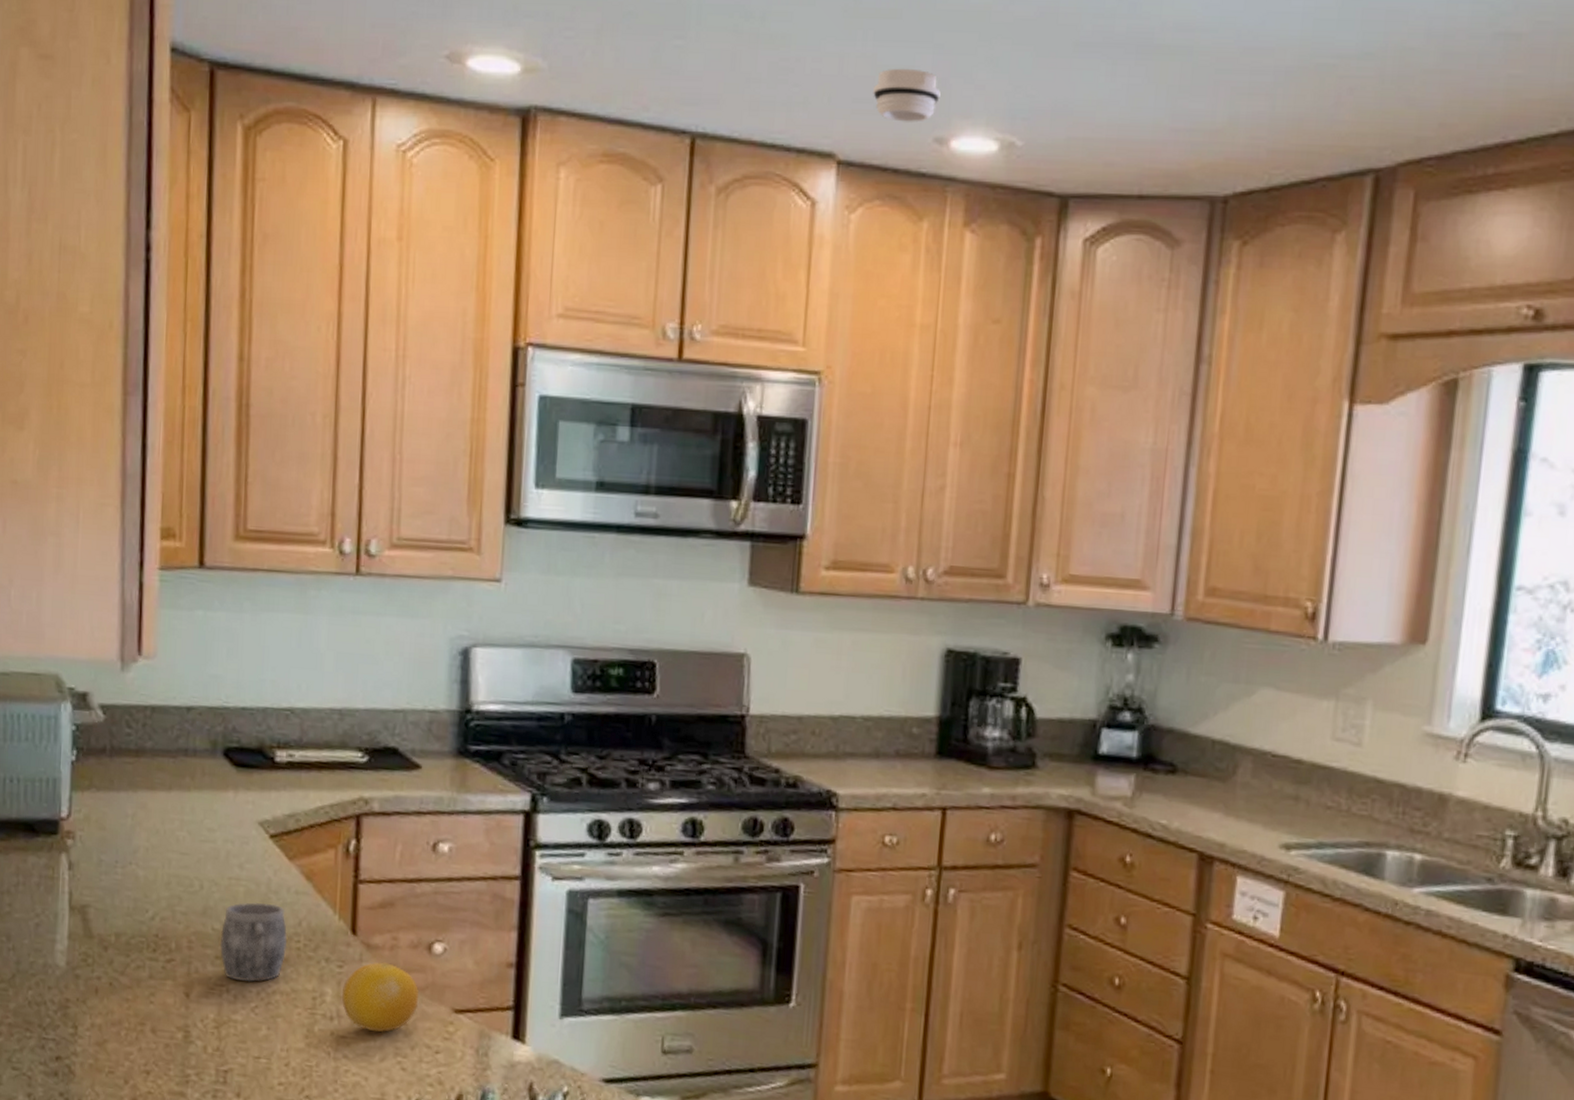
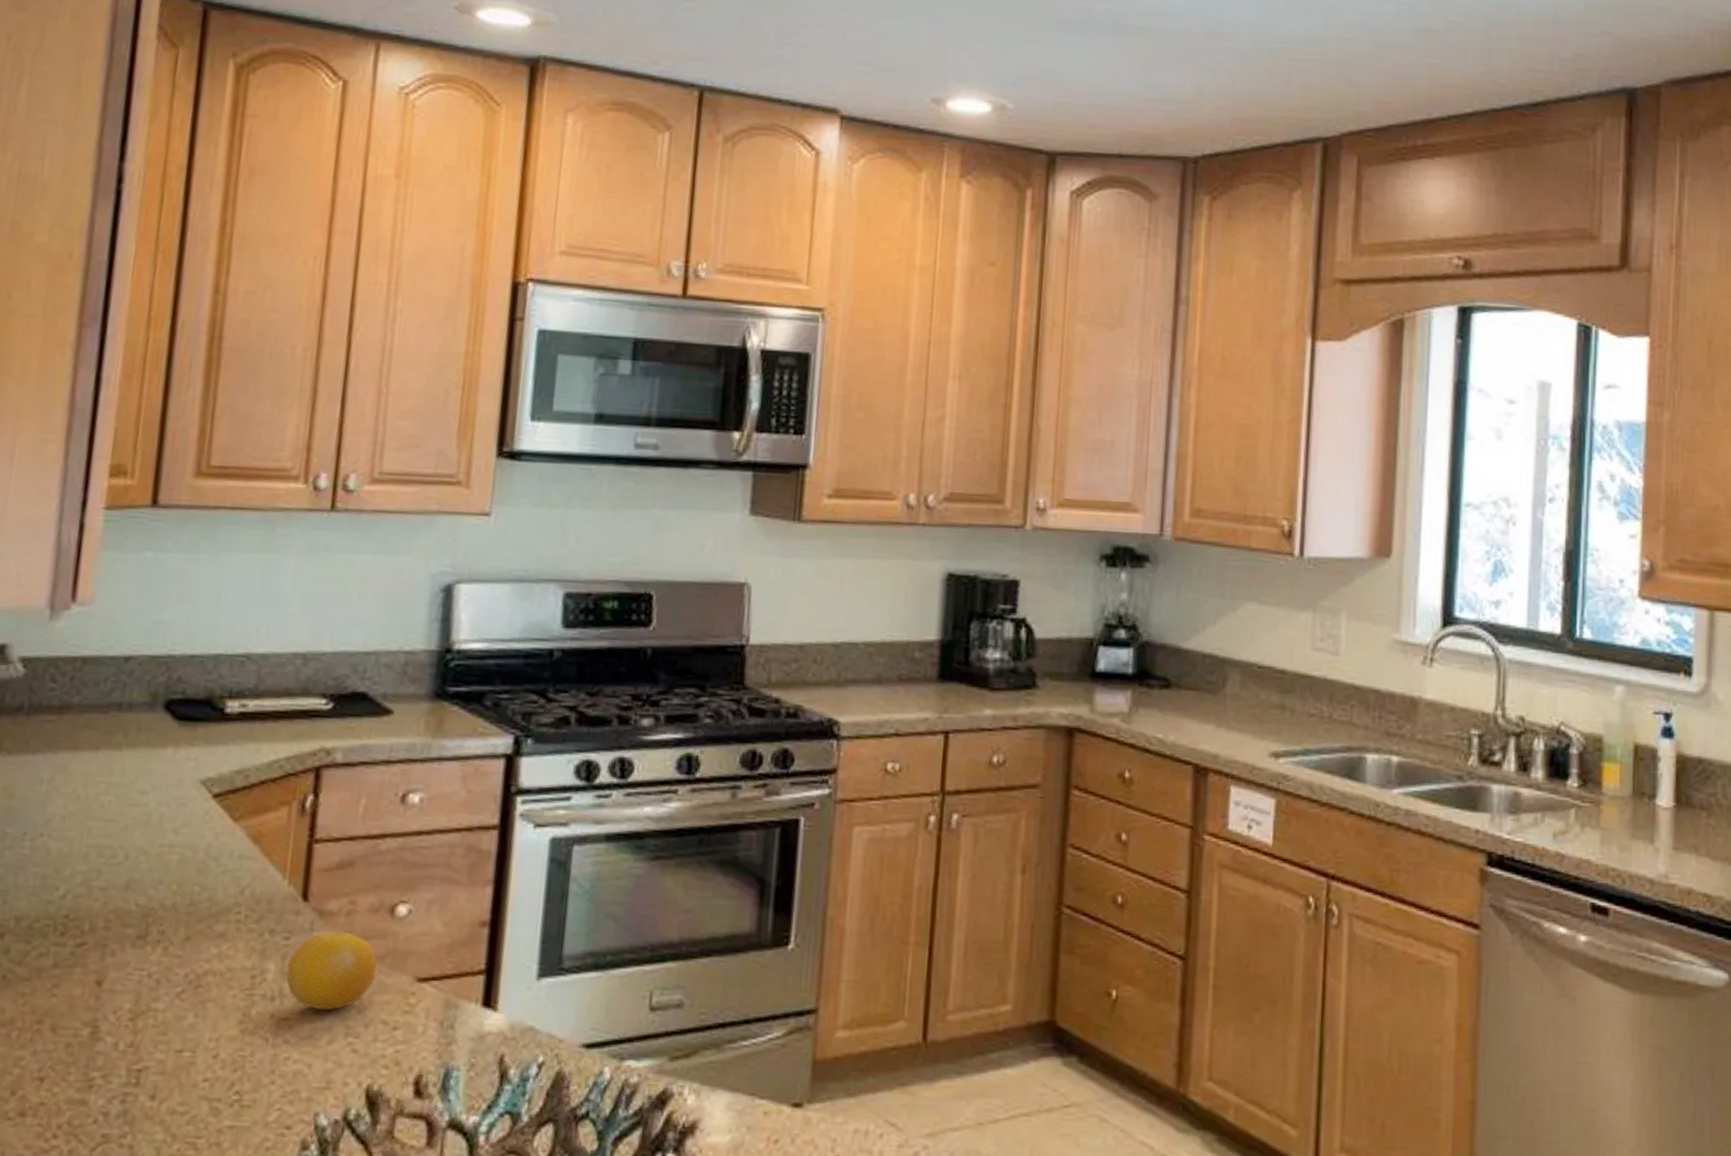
mug: present [219,902,288,983] -> none [143,871,227,964]
smoke detector: present [873,68,941,122] -> none [874,36,938,84]

